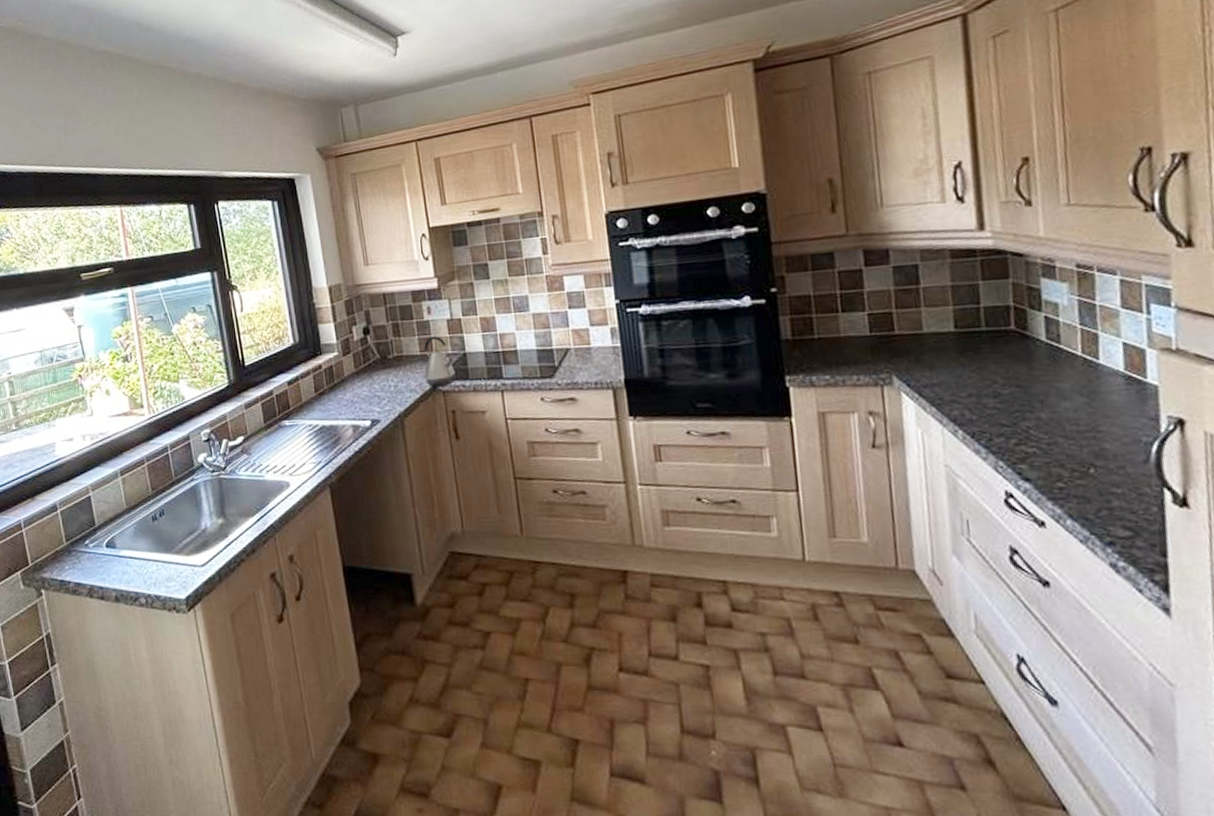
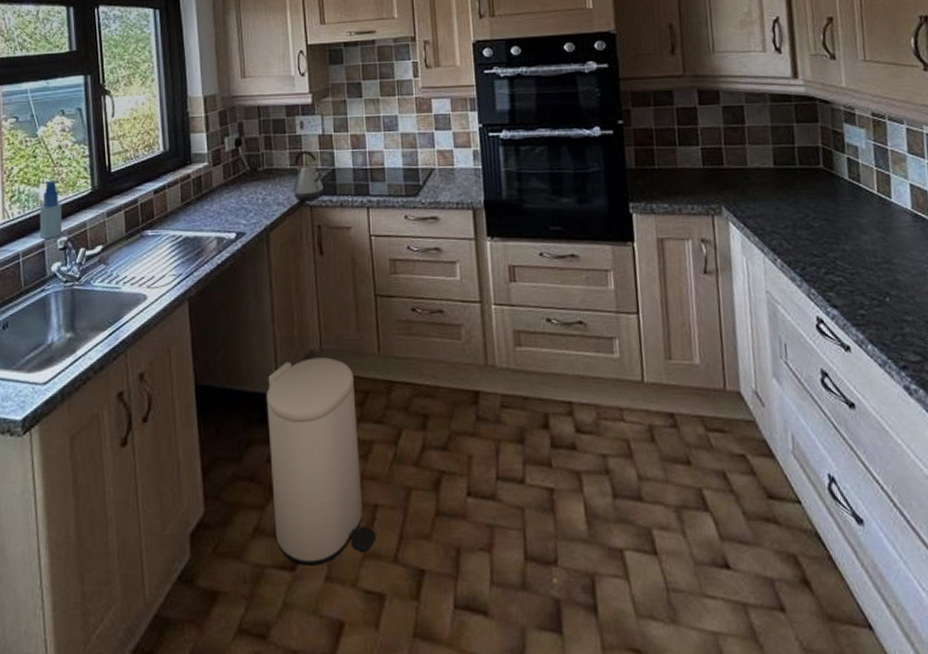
spray bottle: none [181,376,205,432] -> present [39,181,63,239]
pedal bin: none [412,539,529,733] -> present [267,357,377,566]

